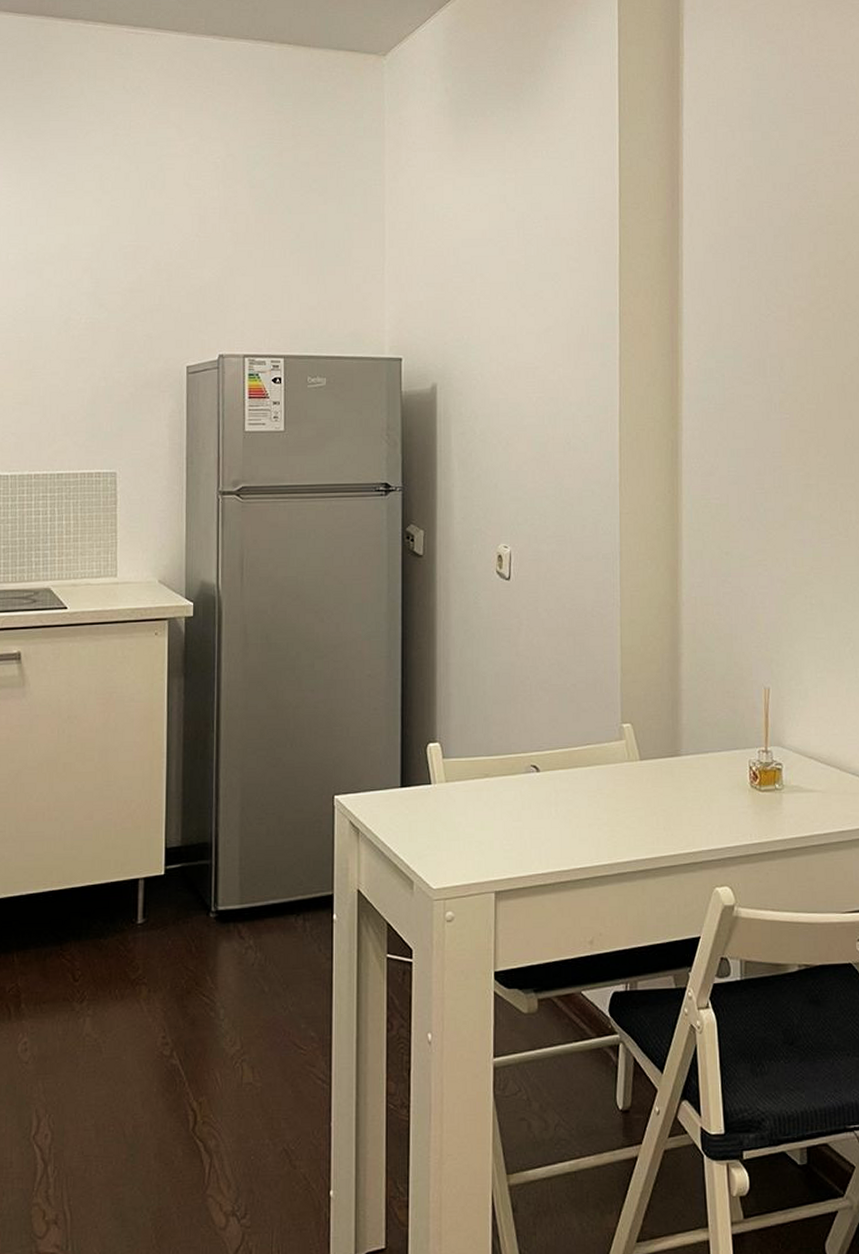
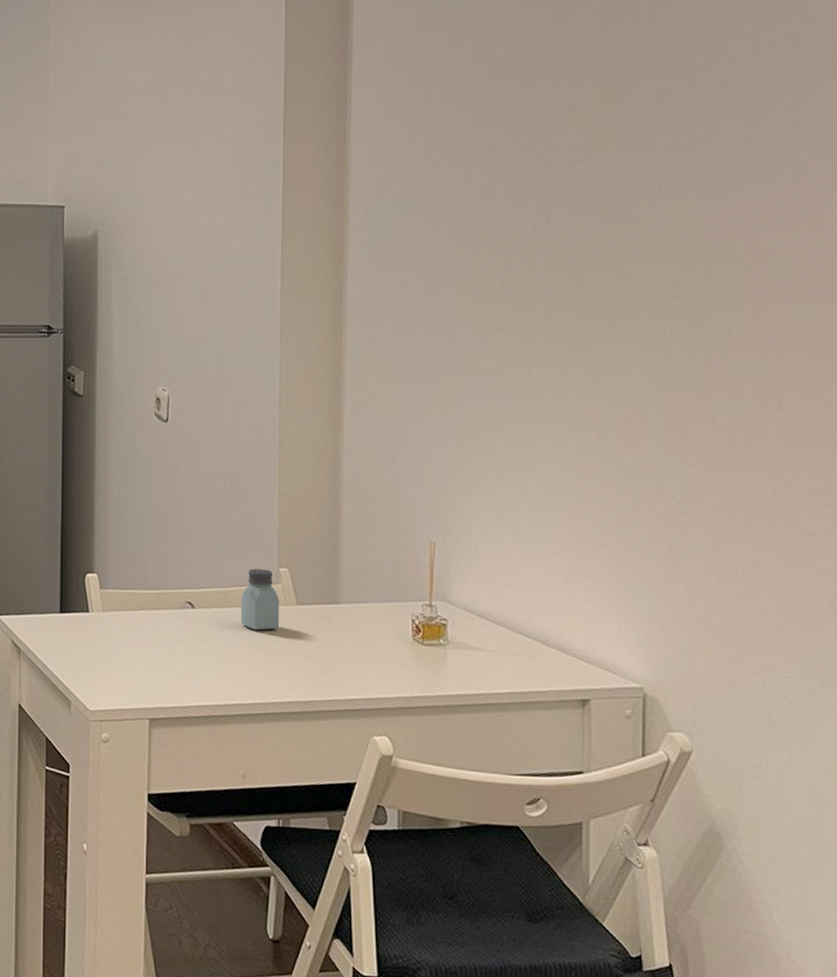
saltshaker: none [585,726,624,790] -> present [240,569,280,631]

